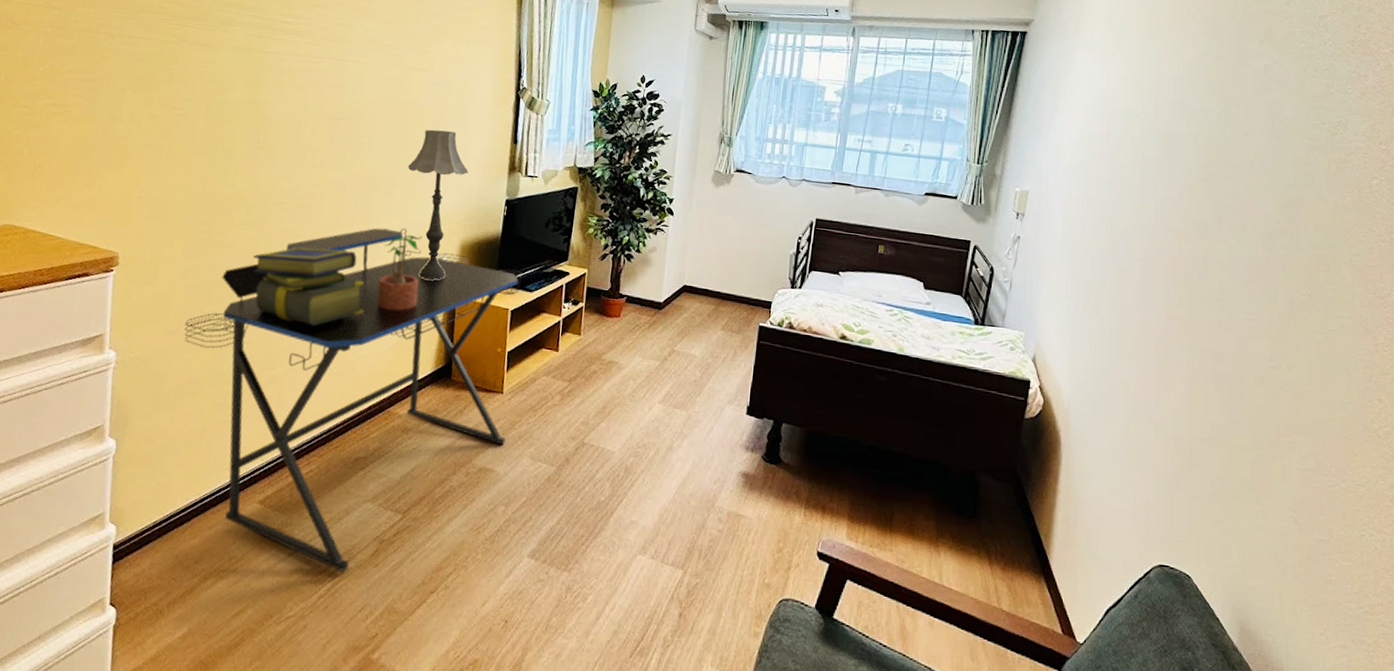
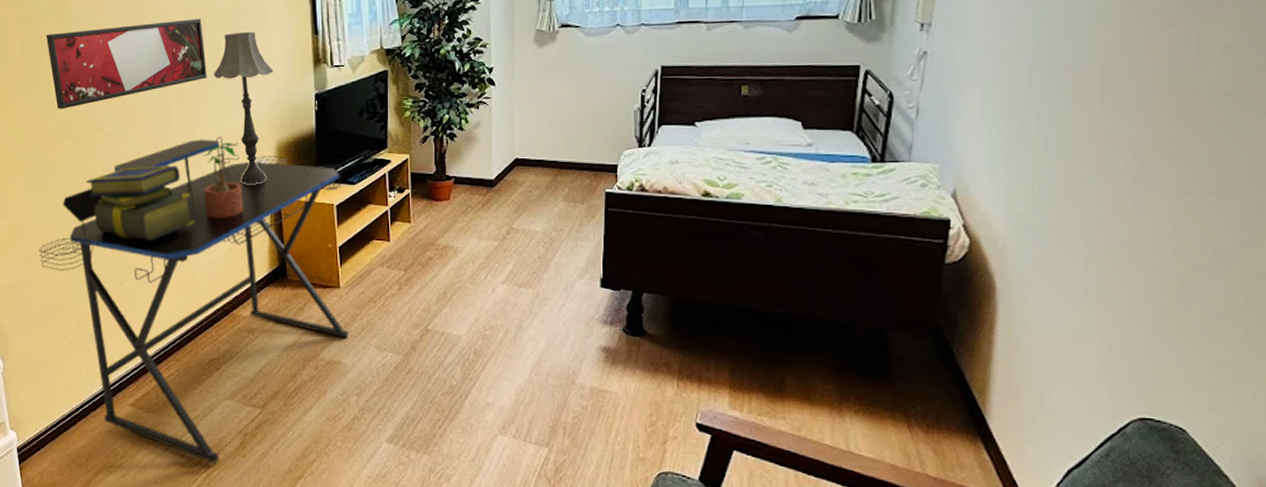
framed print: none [235,100,405,179] -> present [46,18,207,109]

